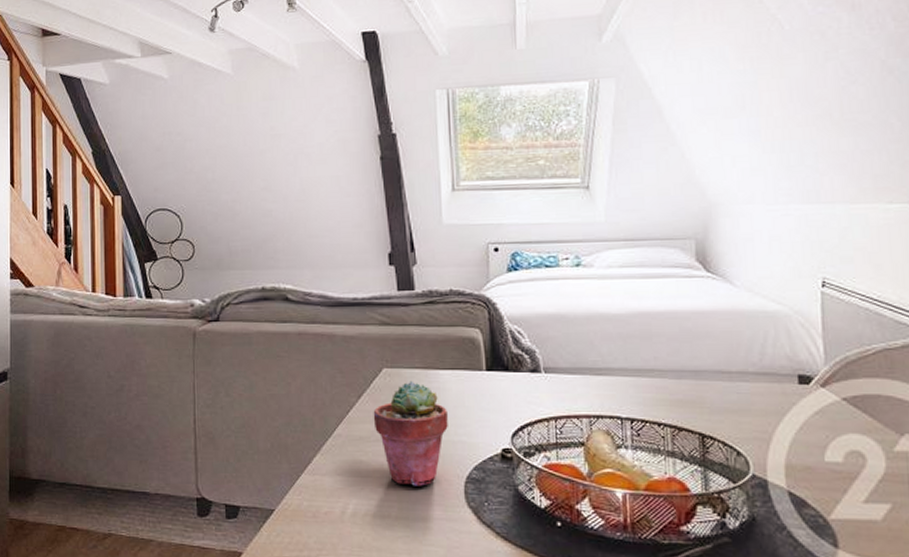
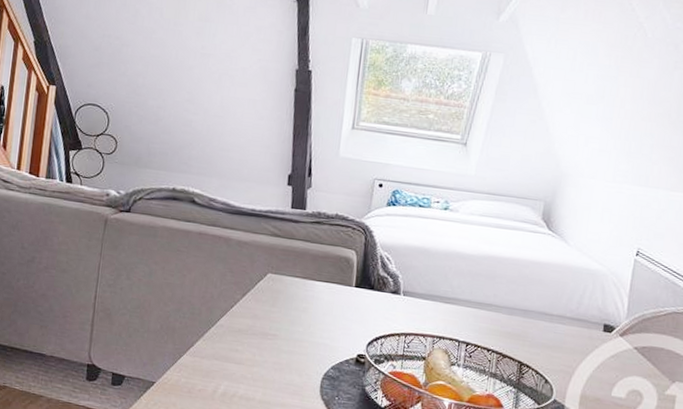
potted succulent: present [373,380,448,486] -> none [253,287,317,377]

